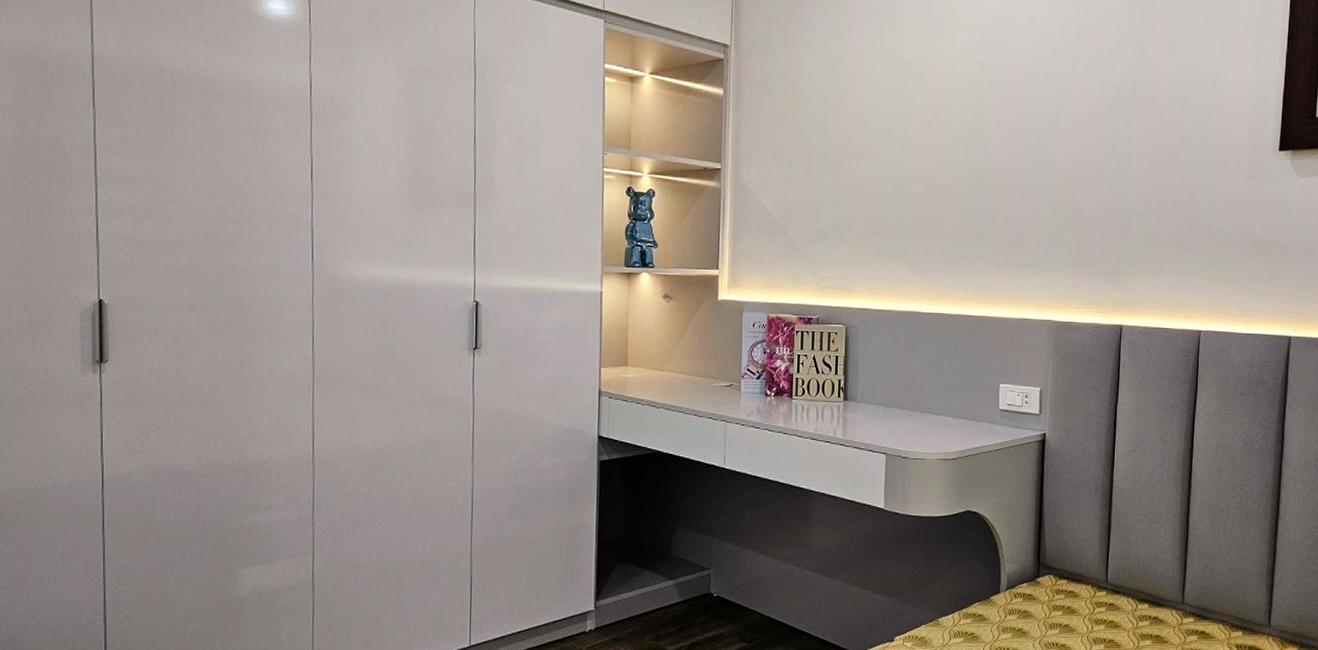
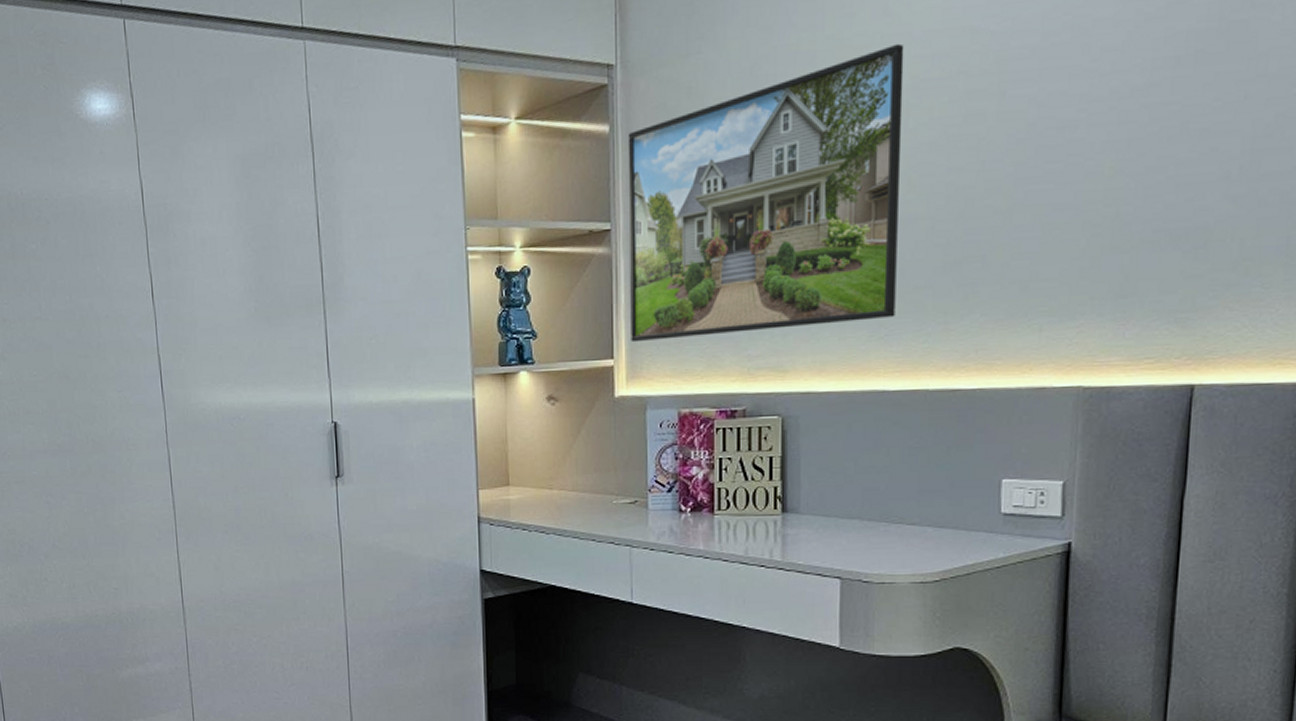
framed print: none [733,63,937,259] -> present [627,43,904,343]

